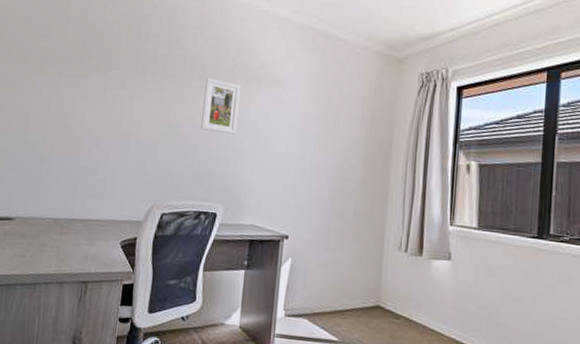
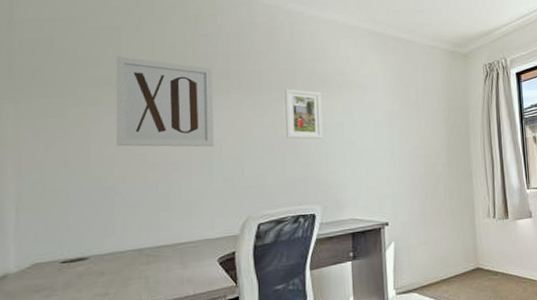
wall art: none [51,29,143,128] -> present [115,55,214,147]

